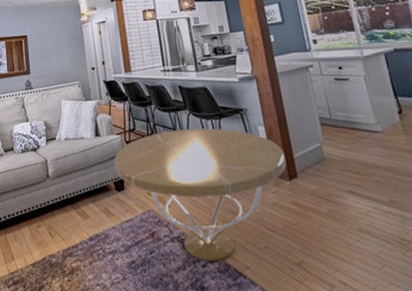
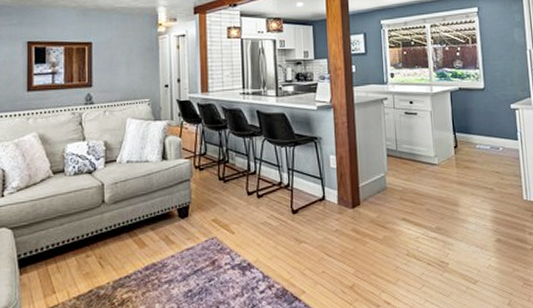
coffee table: present [114,128,287,261] -> none [180,154,352,287]

